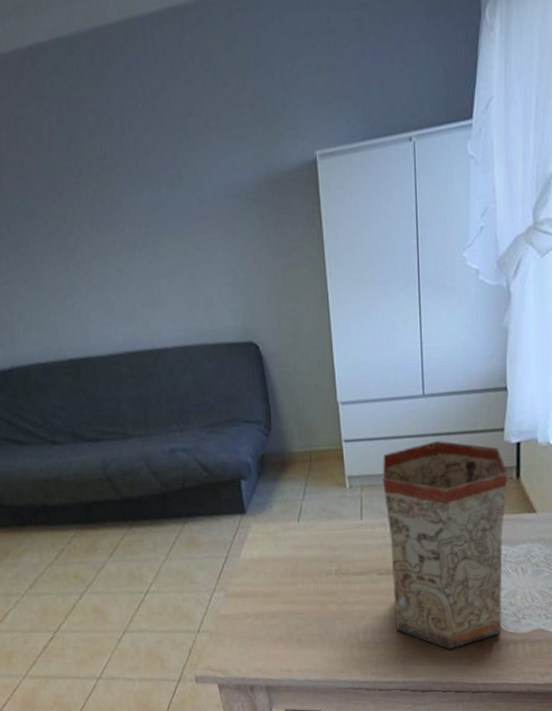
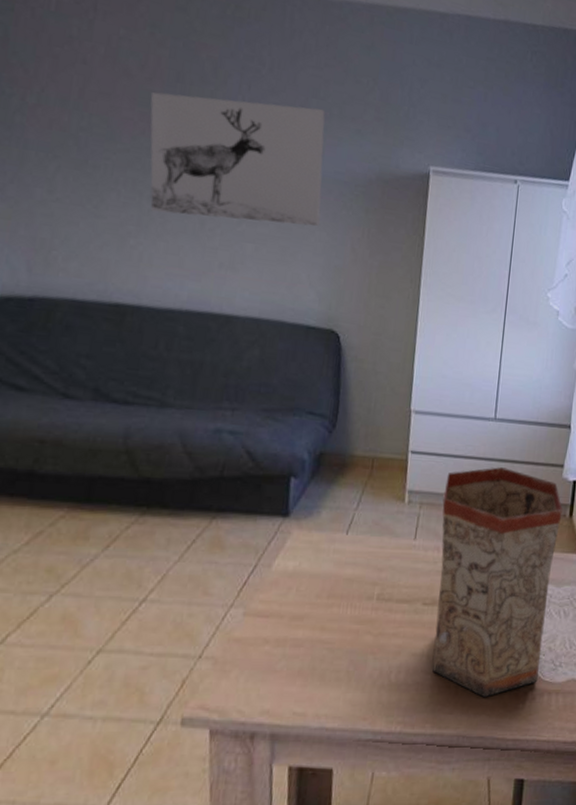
wall art: none [51,126,220,272] -> present [150,92,325,227]

